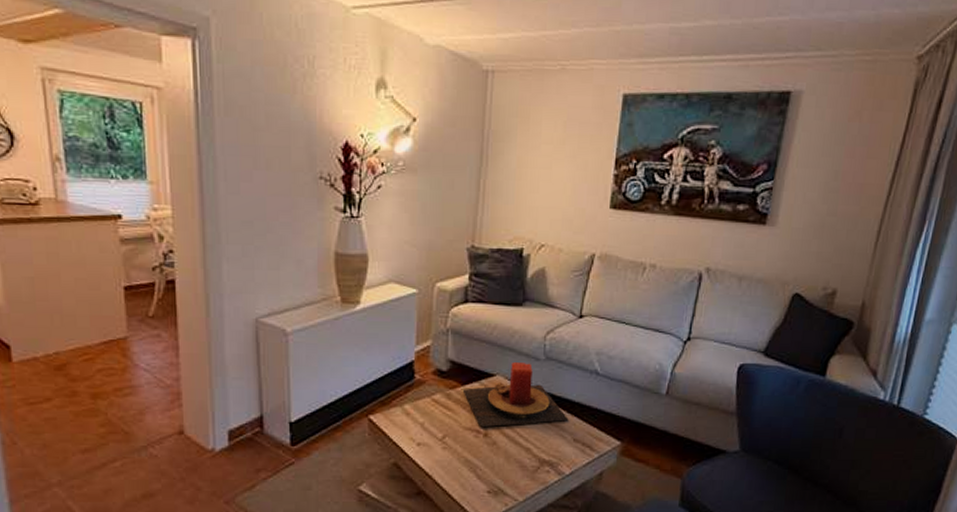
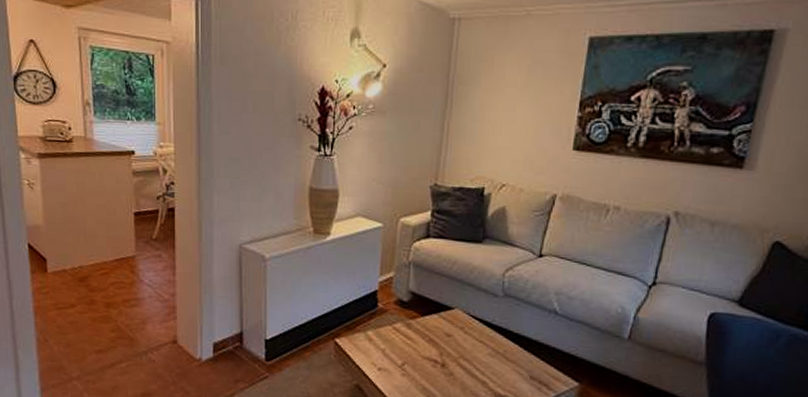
candle: present [462,361,569,428] -> none [422,296,526,359]

